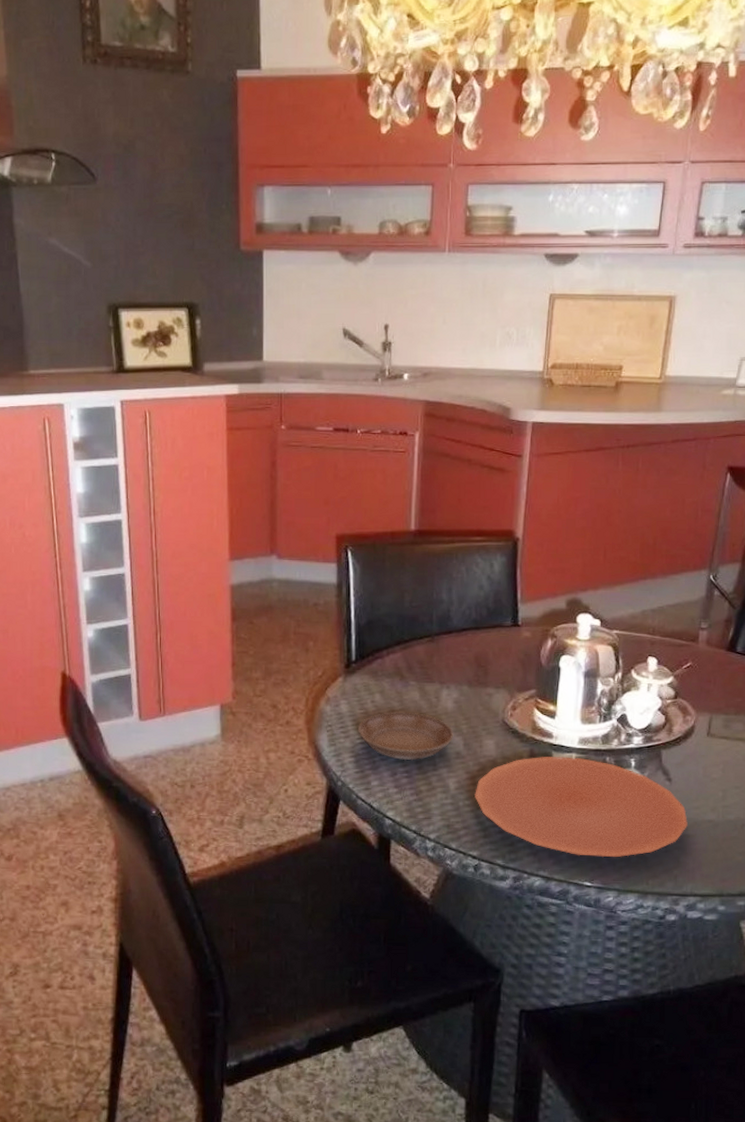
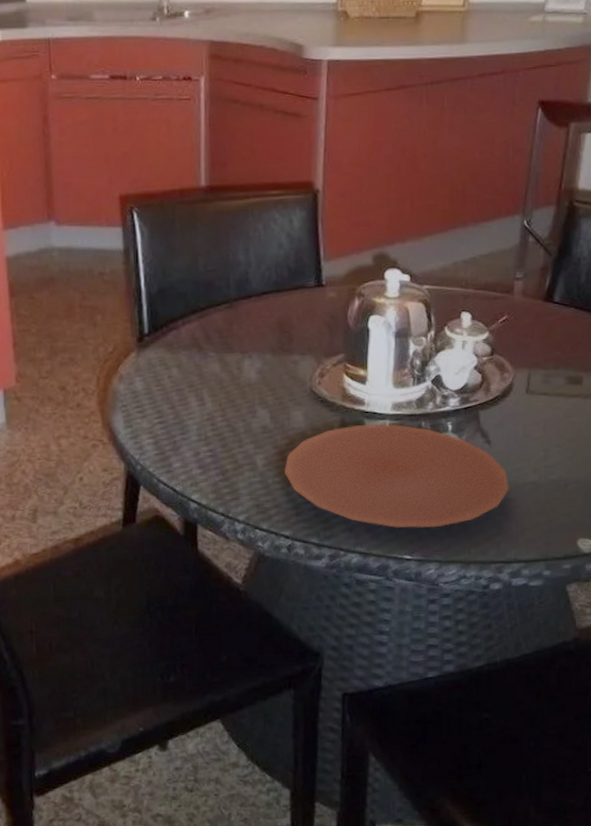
saucer: present [358,712,454,761] -> none [156,386,259,439]

